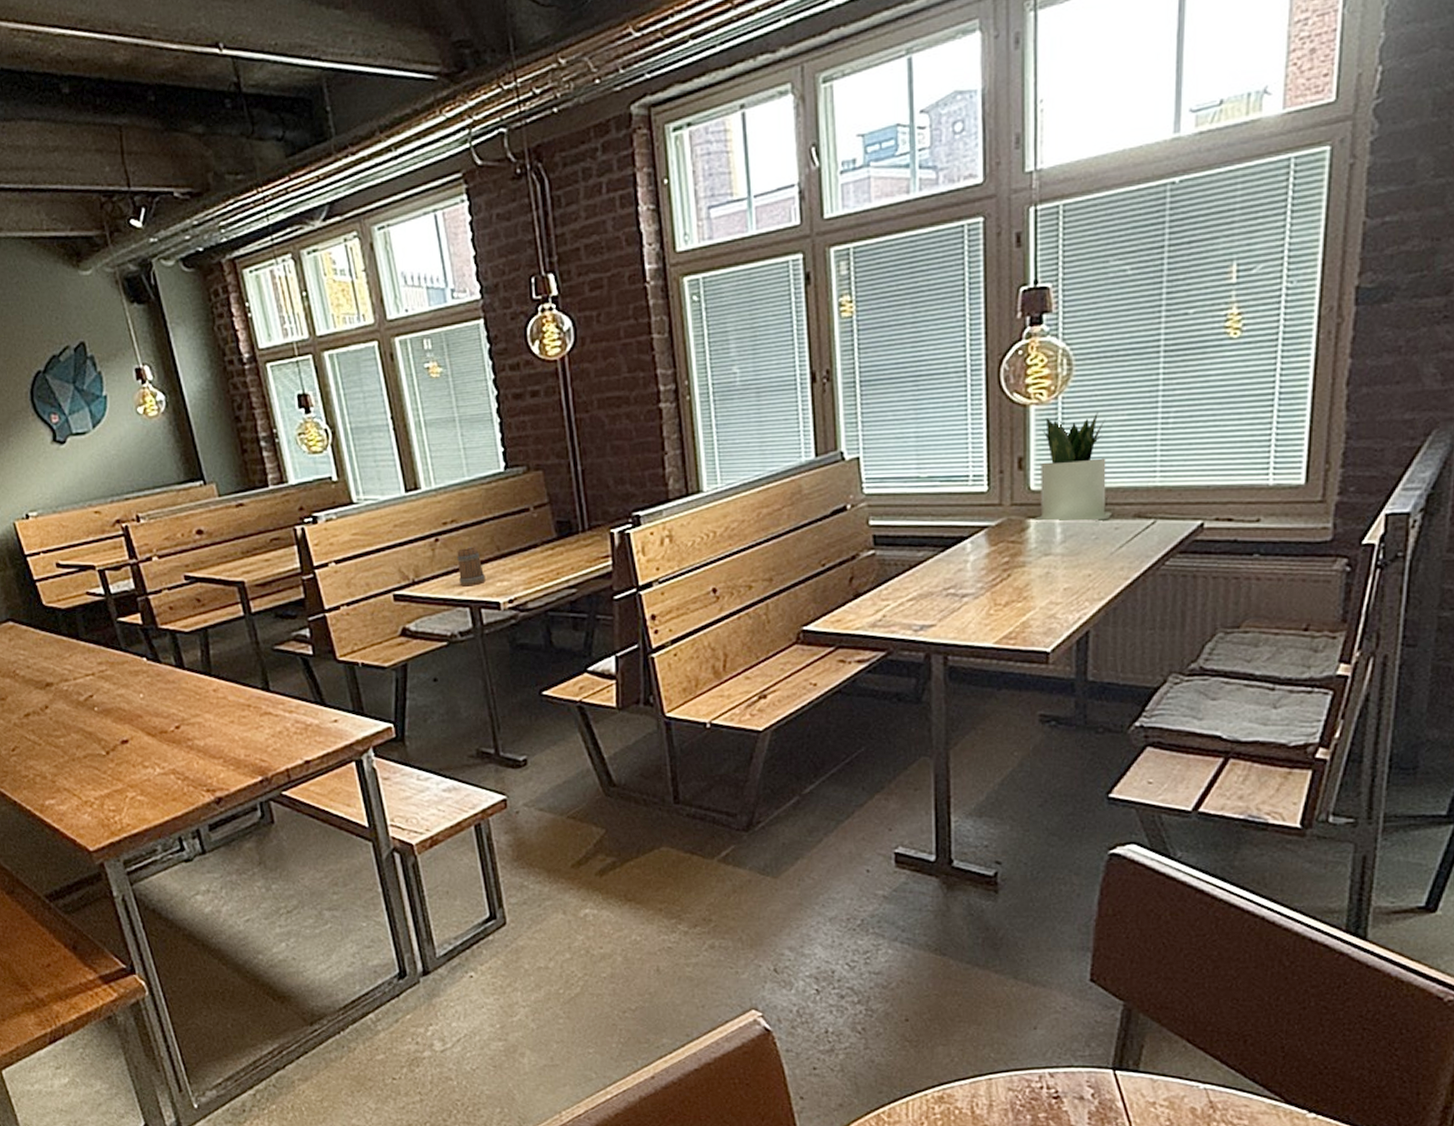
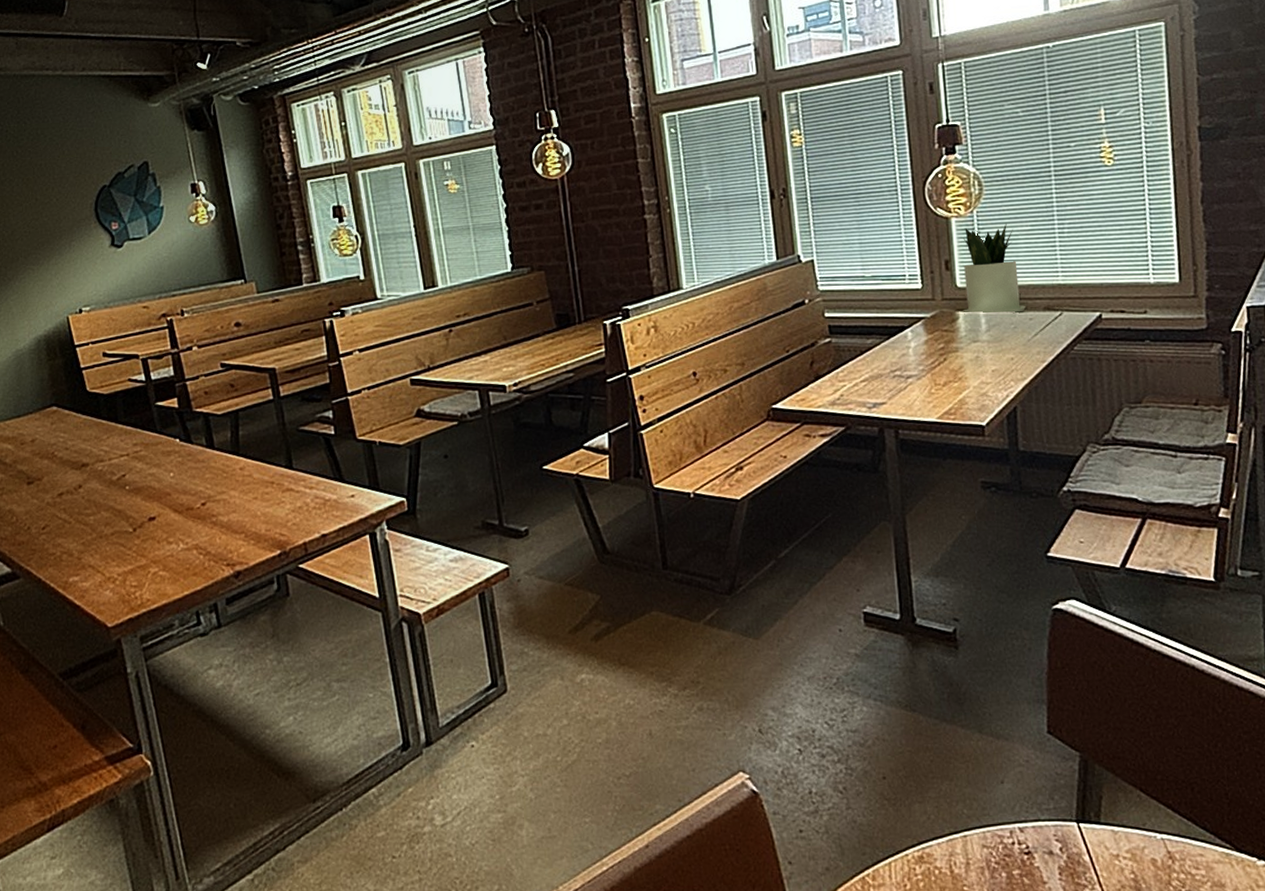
beer mug: present [457,546,485,587] -> none [468,336,493,372]

